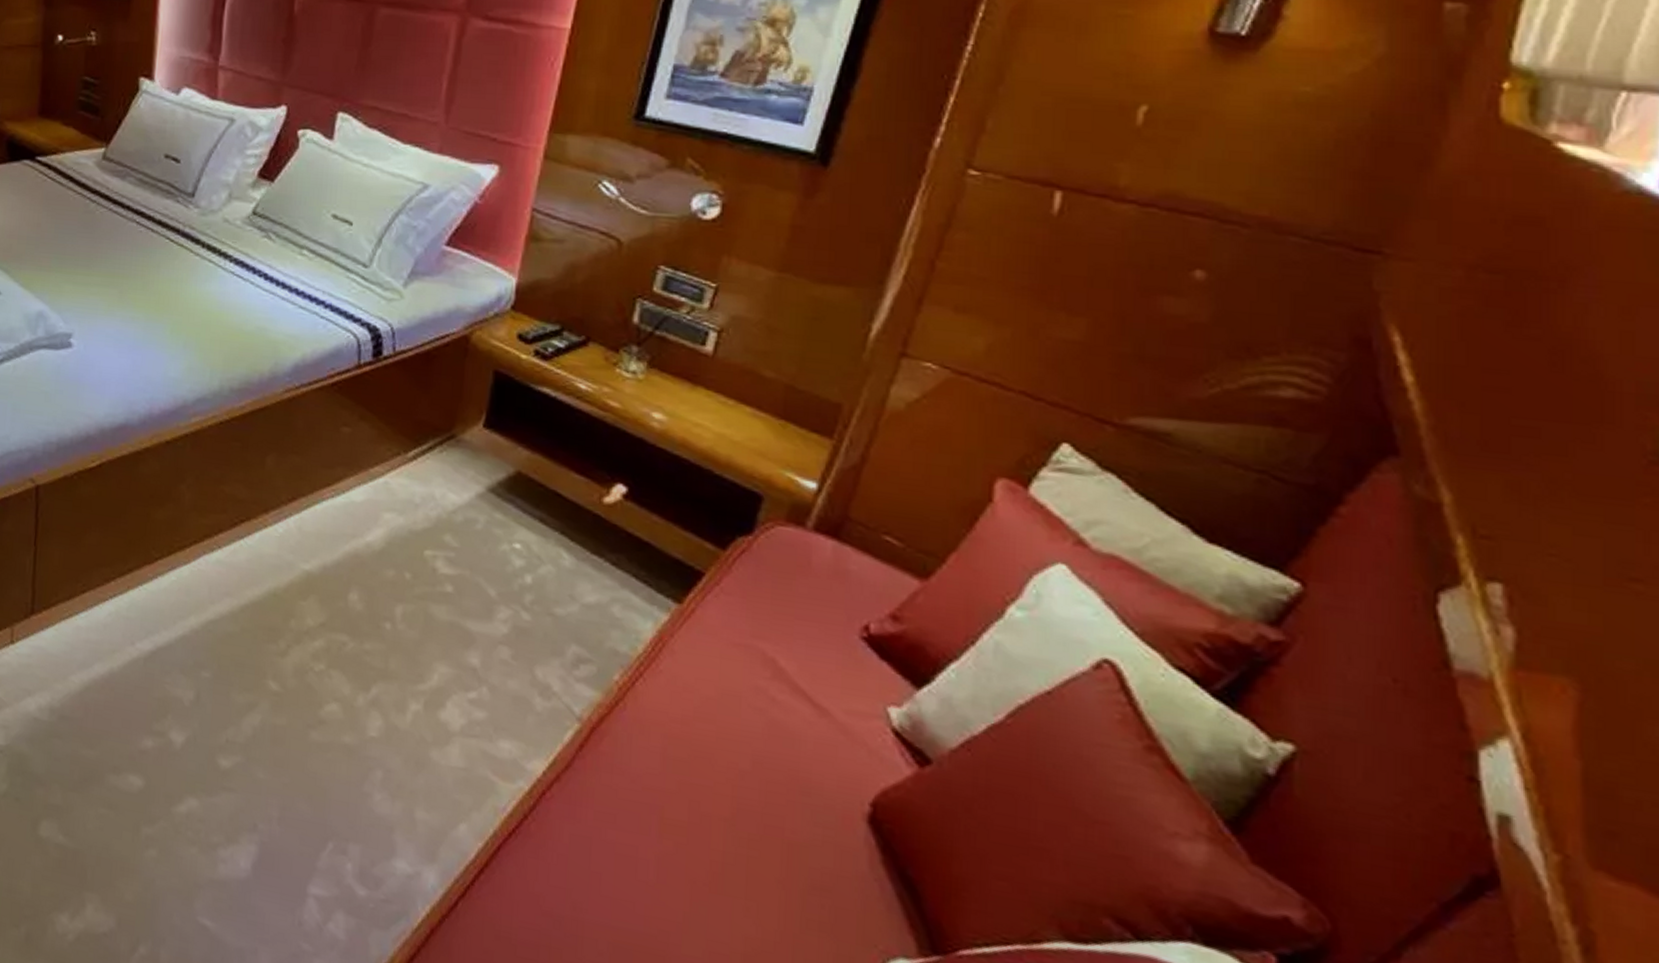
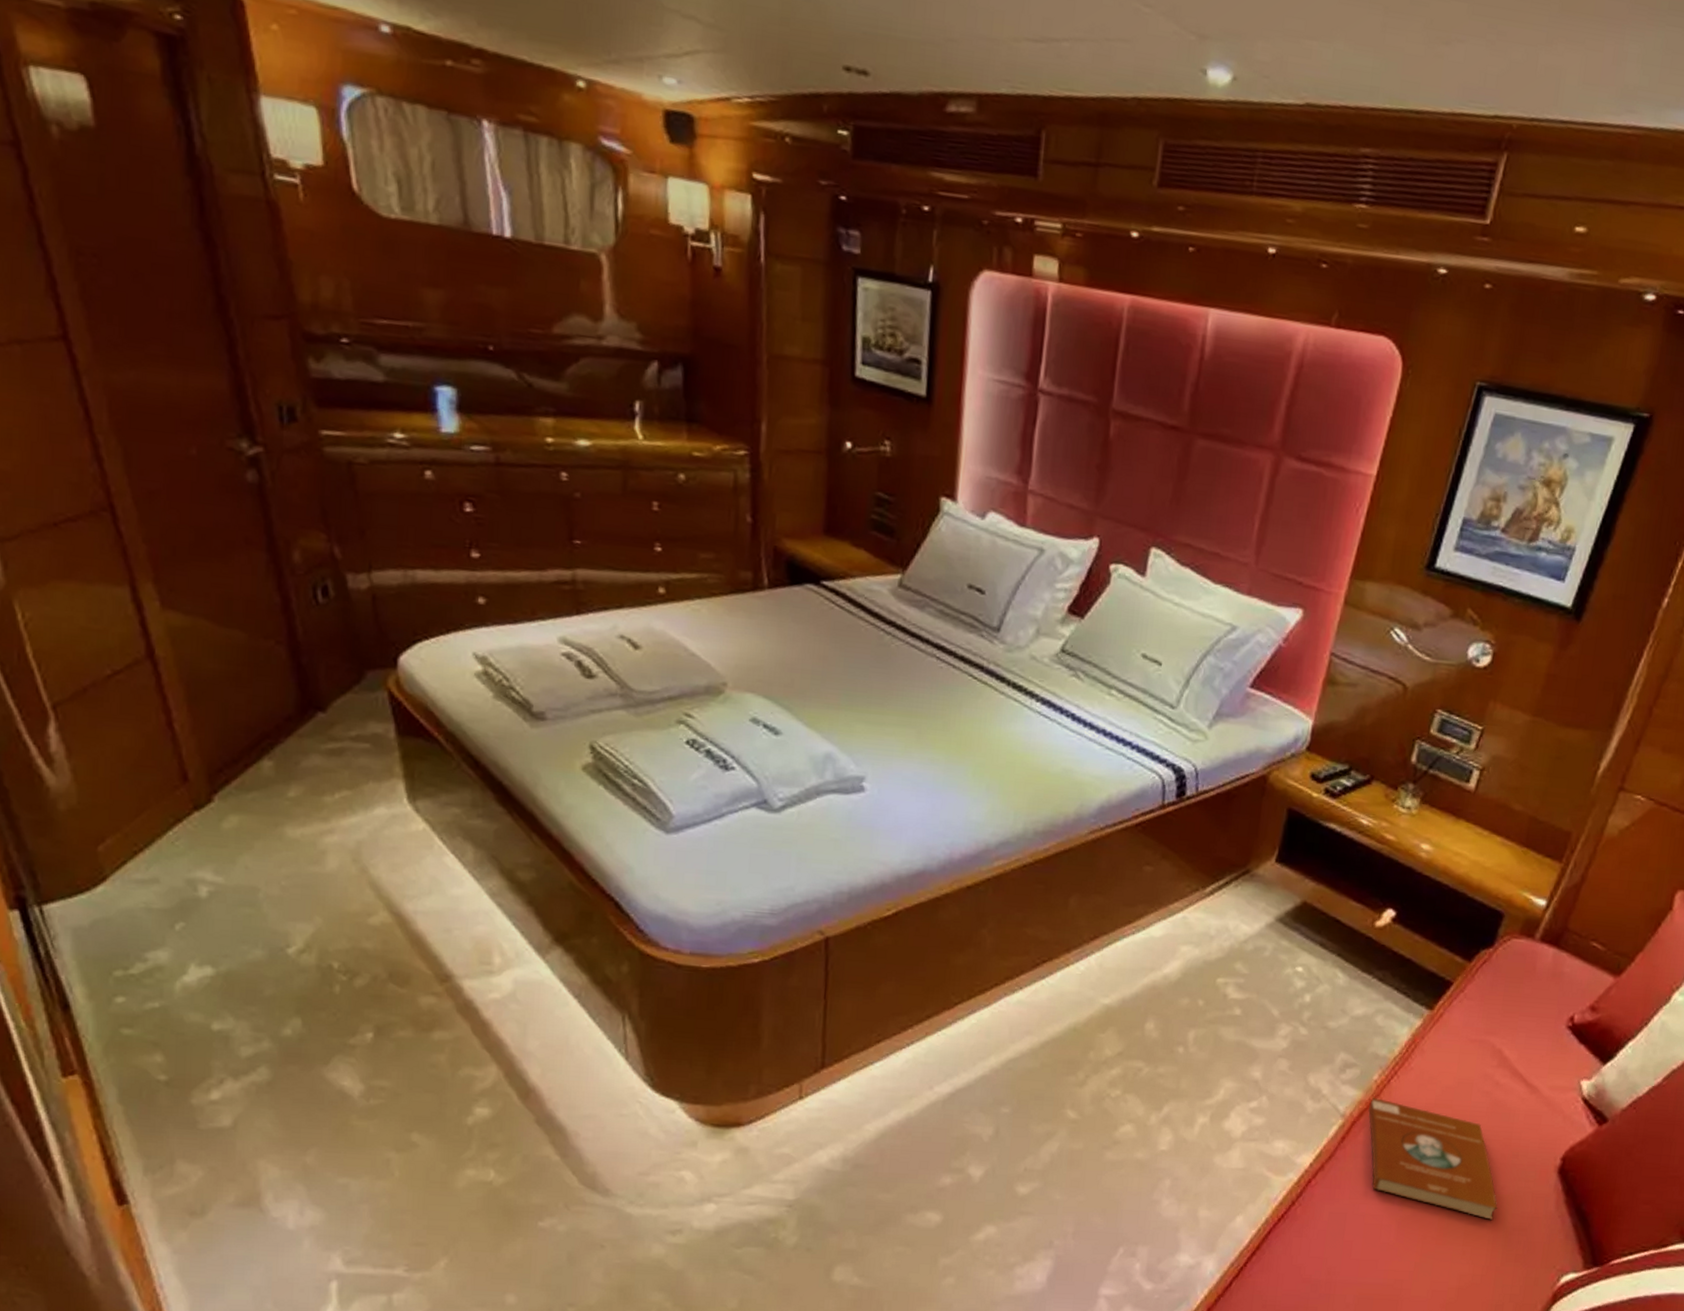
book: none [610,700,788,872] -> present [1368,1097,1498,1220]

